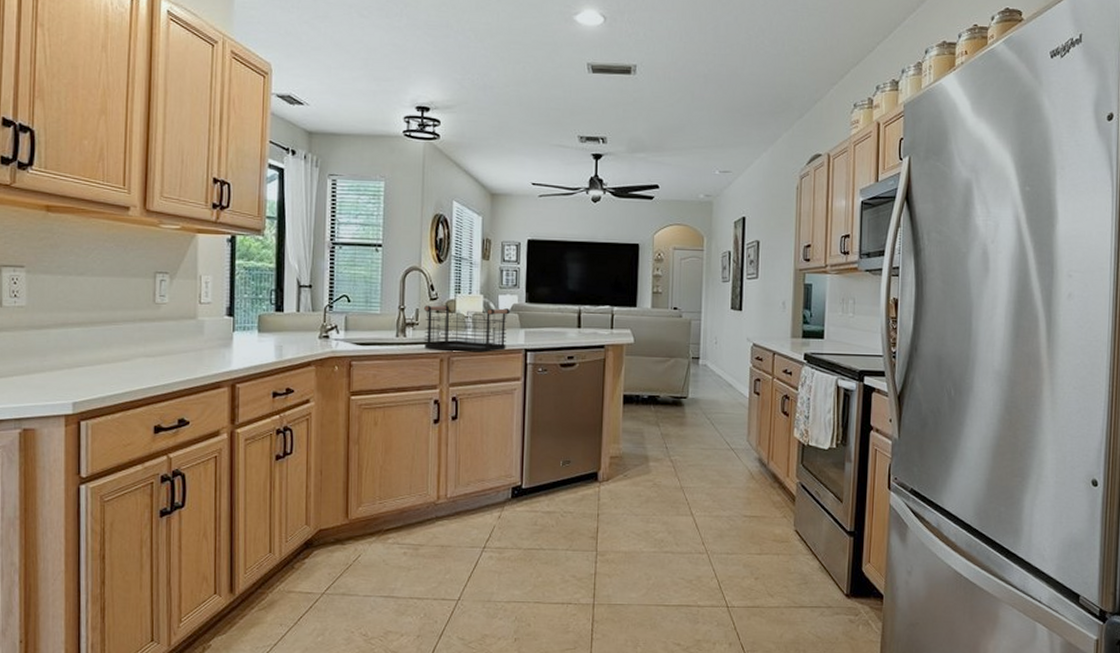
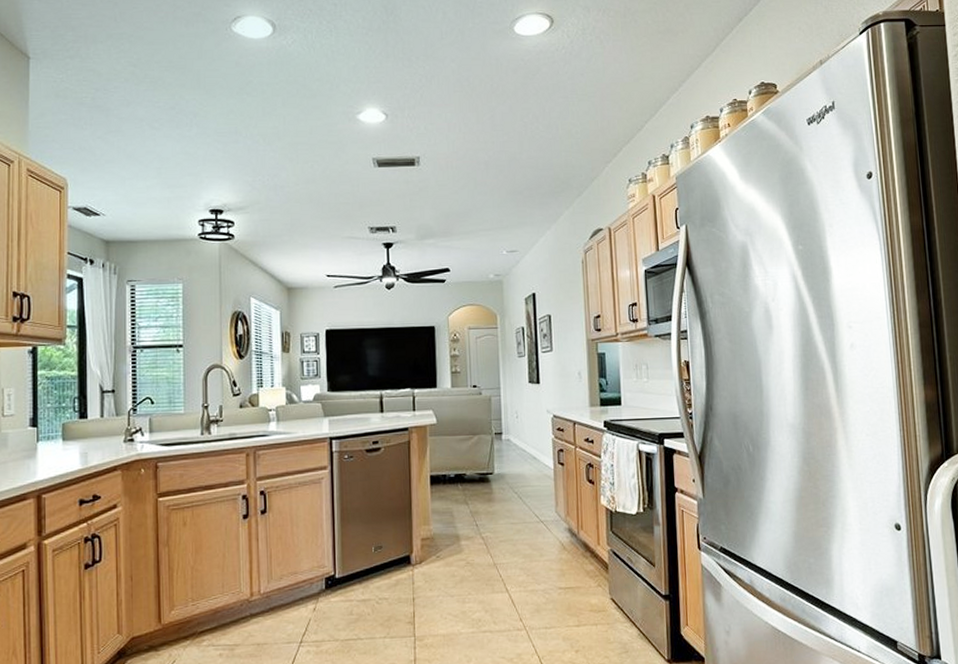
dish rack: present [424,305,510,353] -> none [228,399,313,445]

